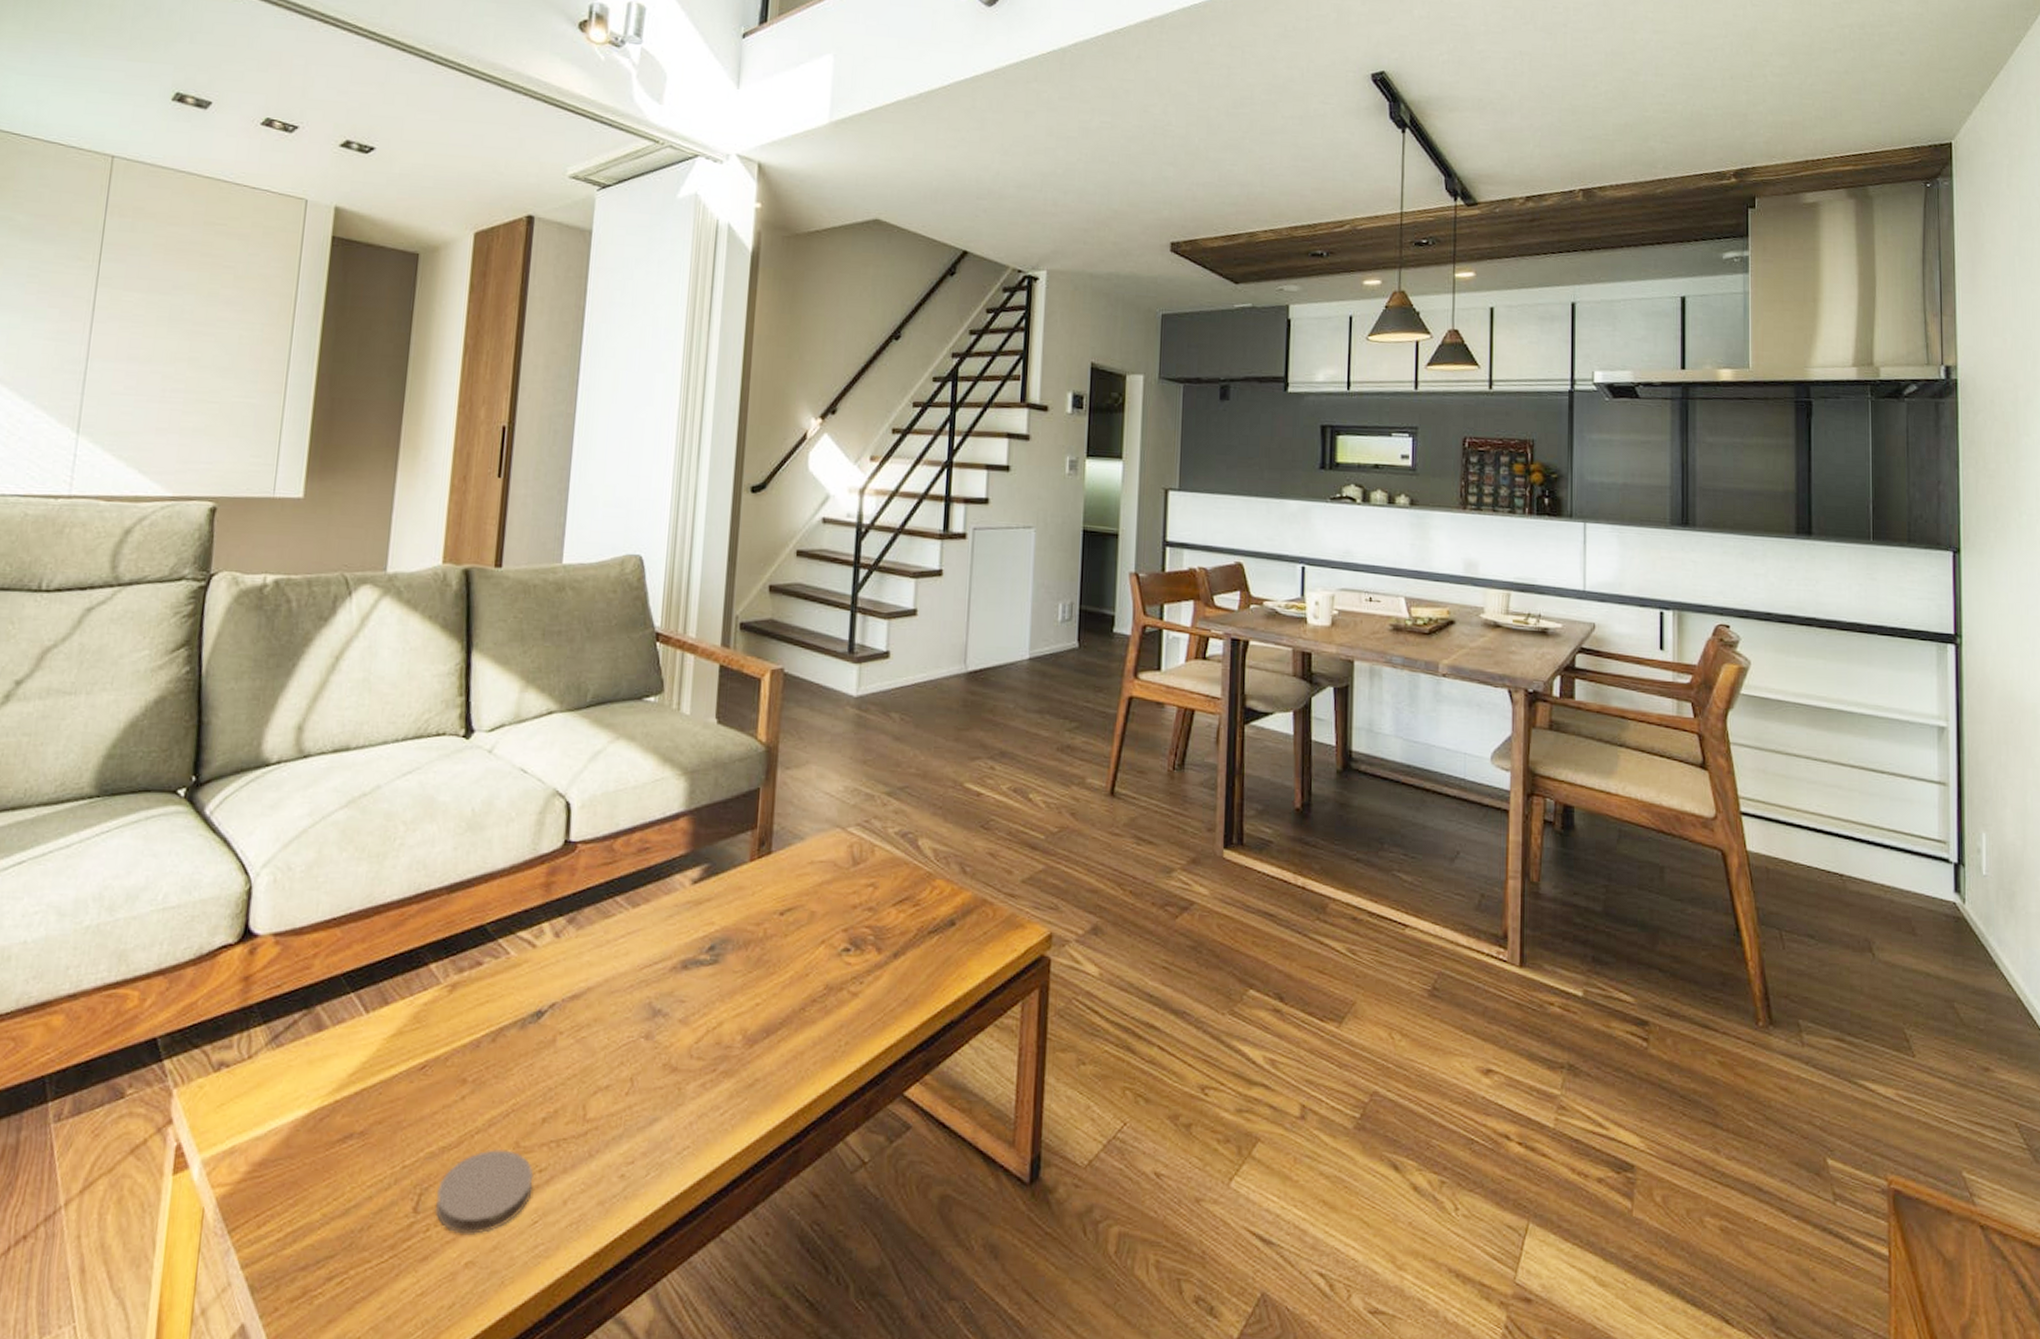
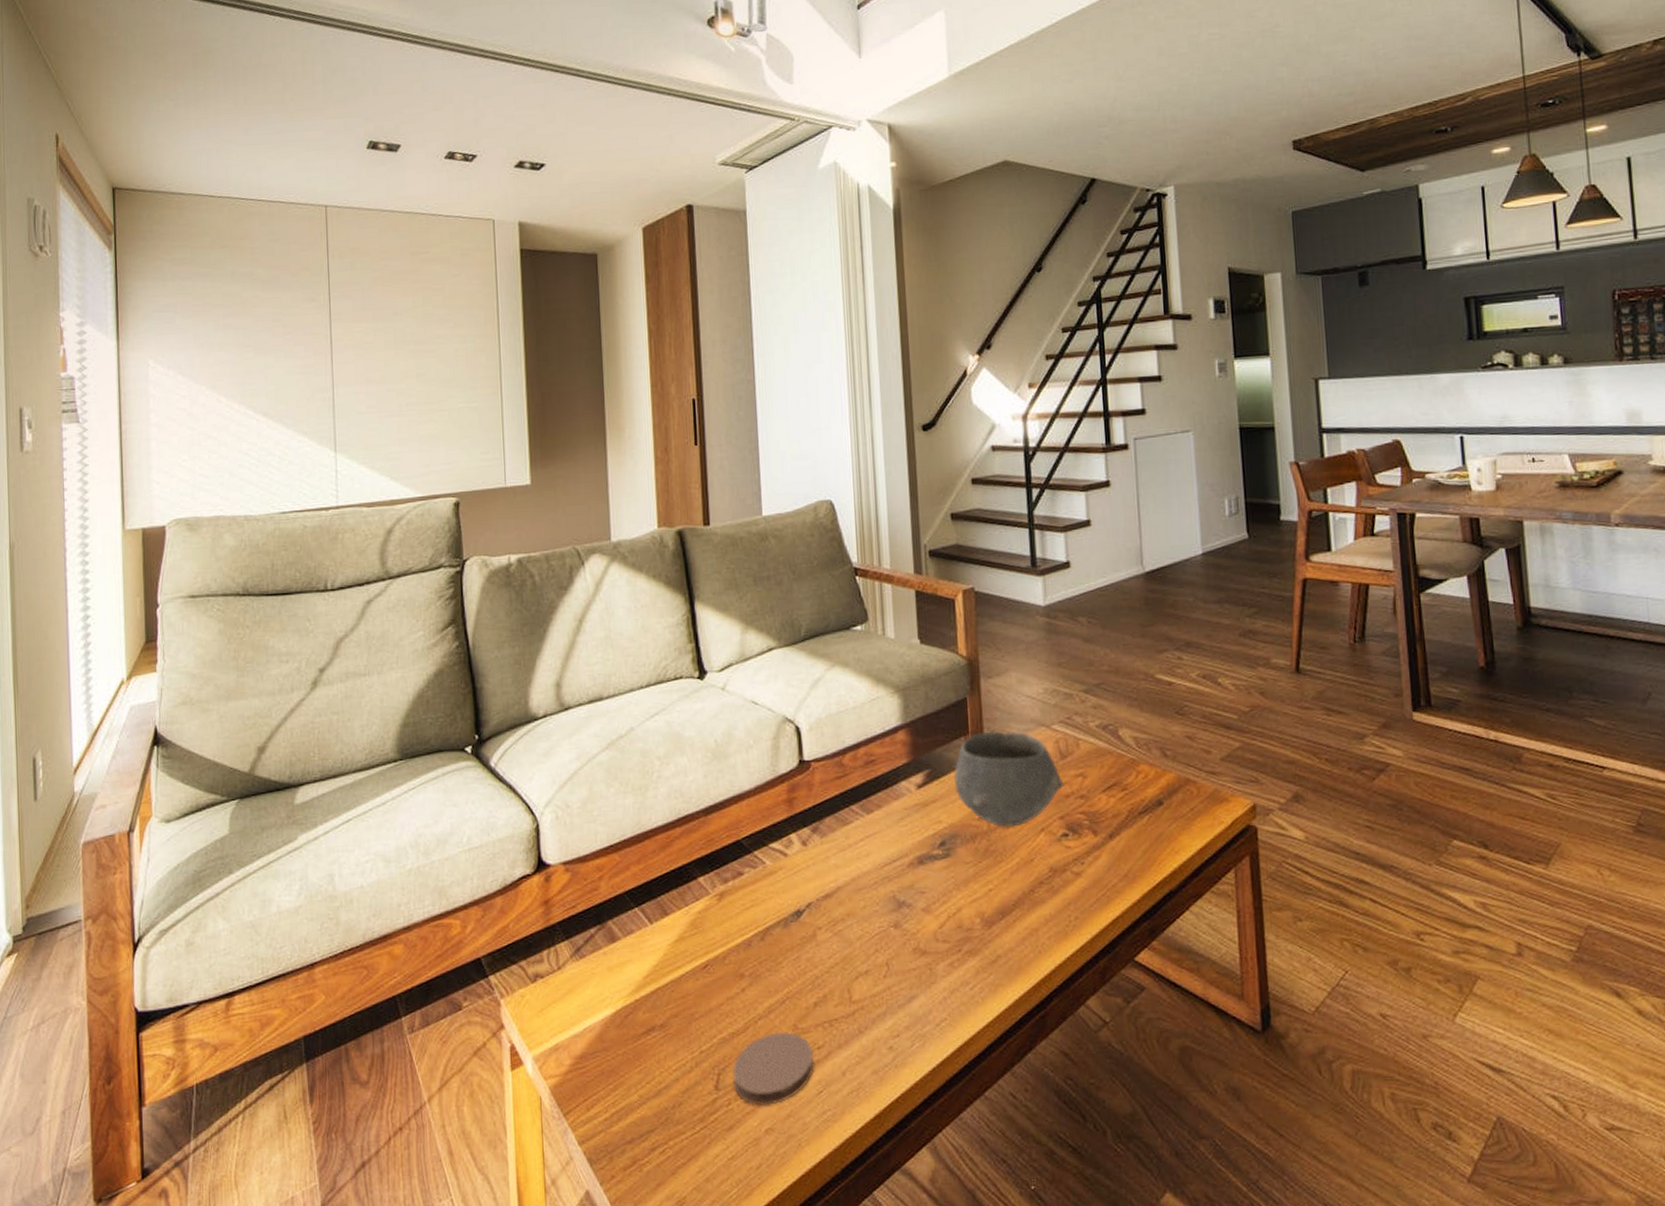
bowl: none [733,828,853,936] -> present [953,731,1064,827]

